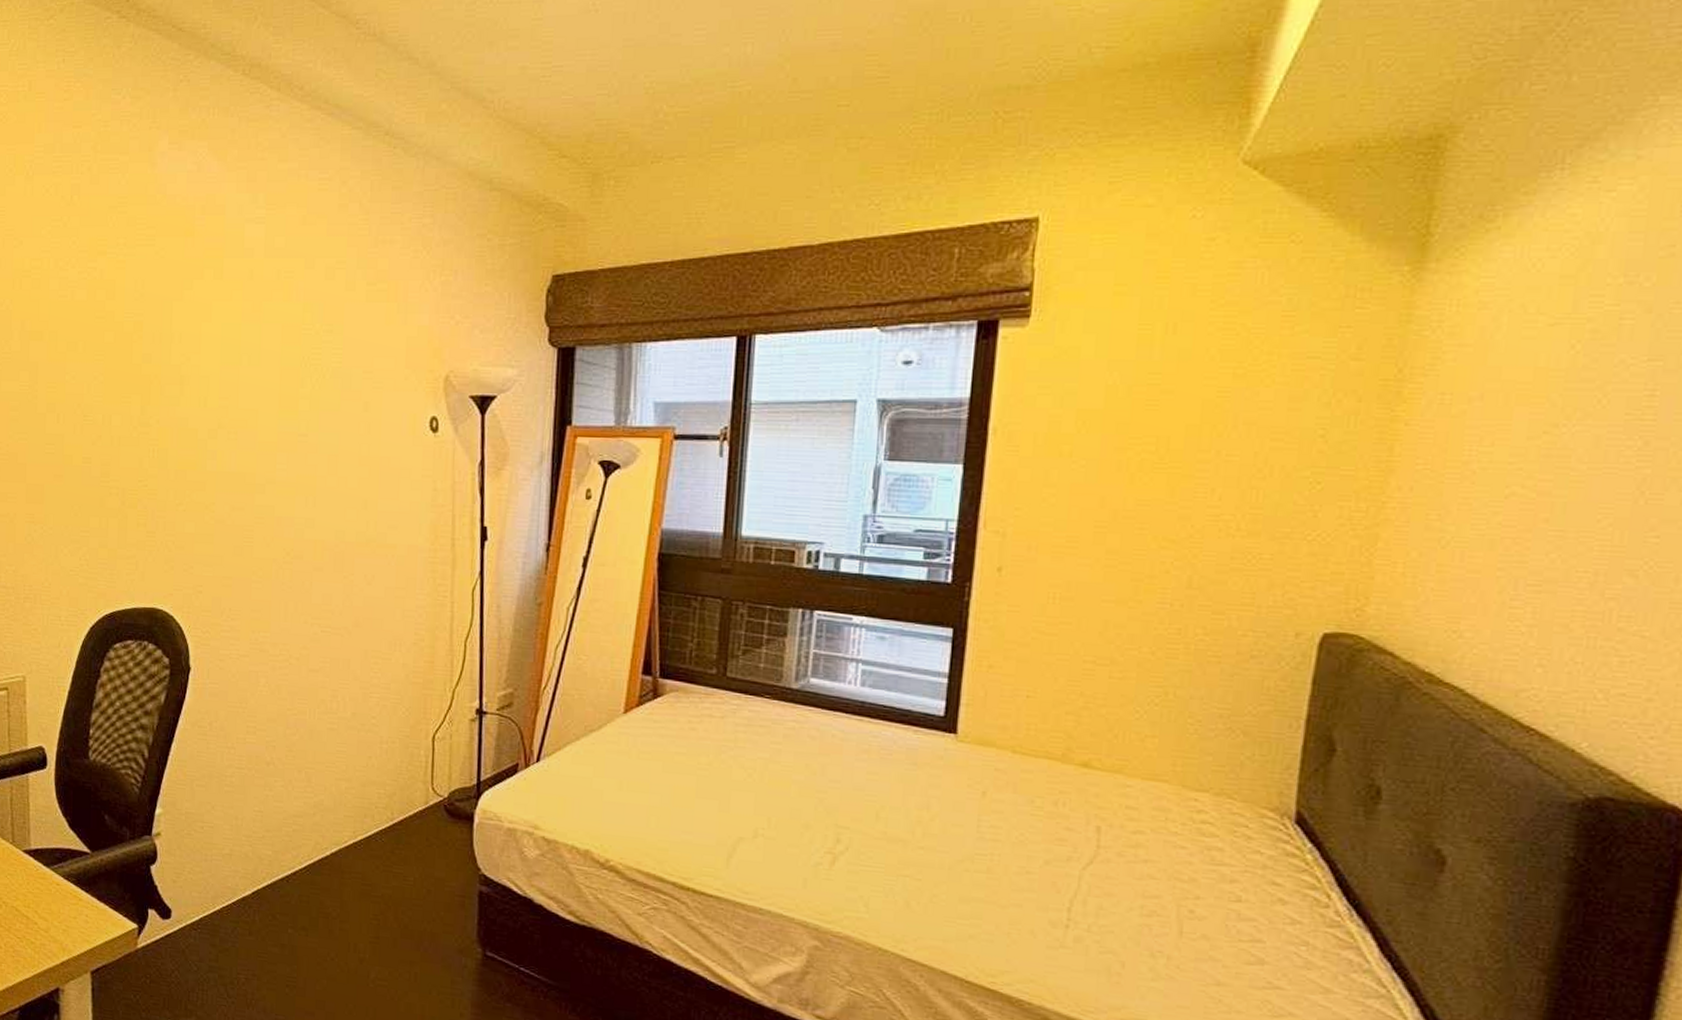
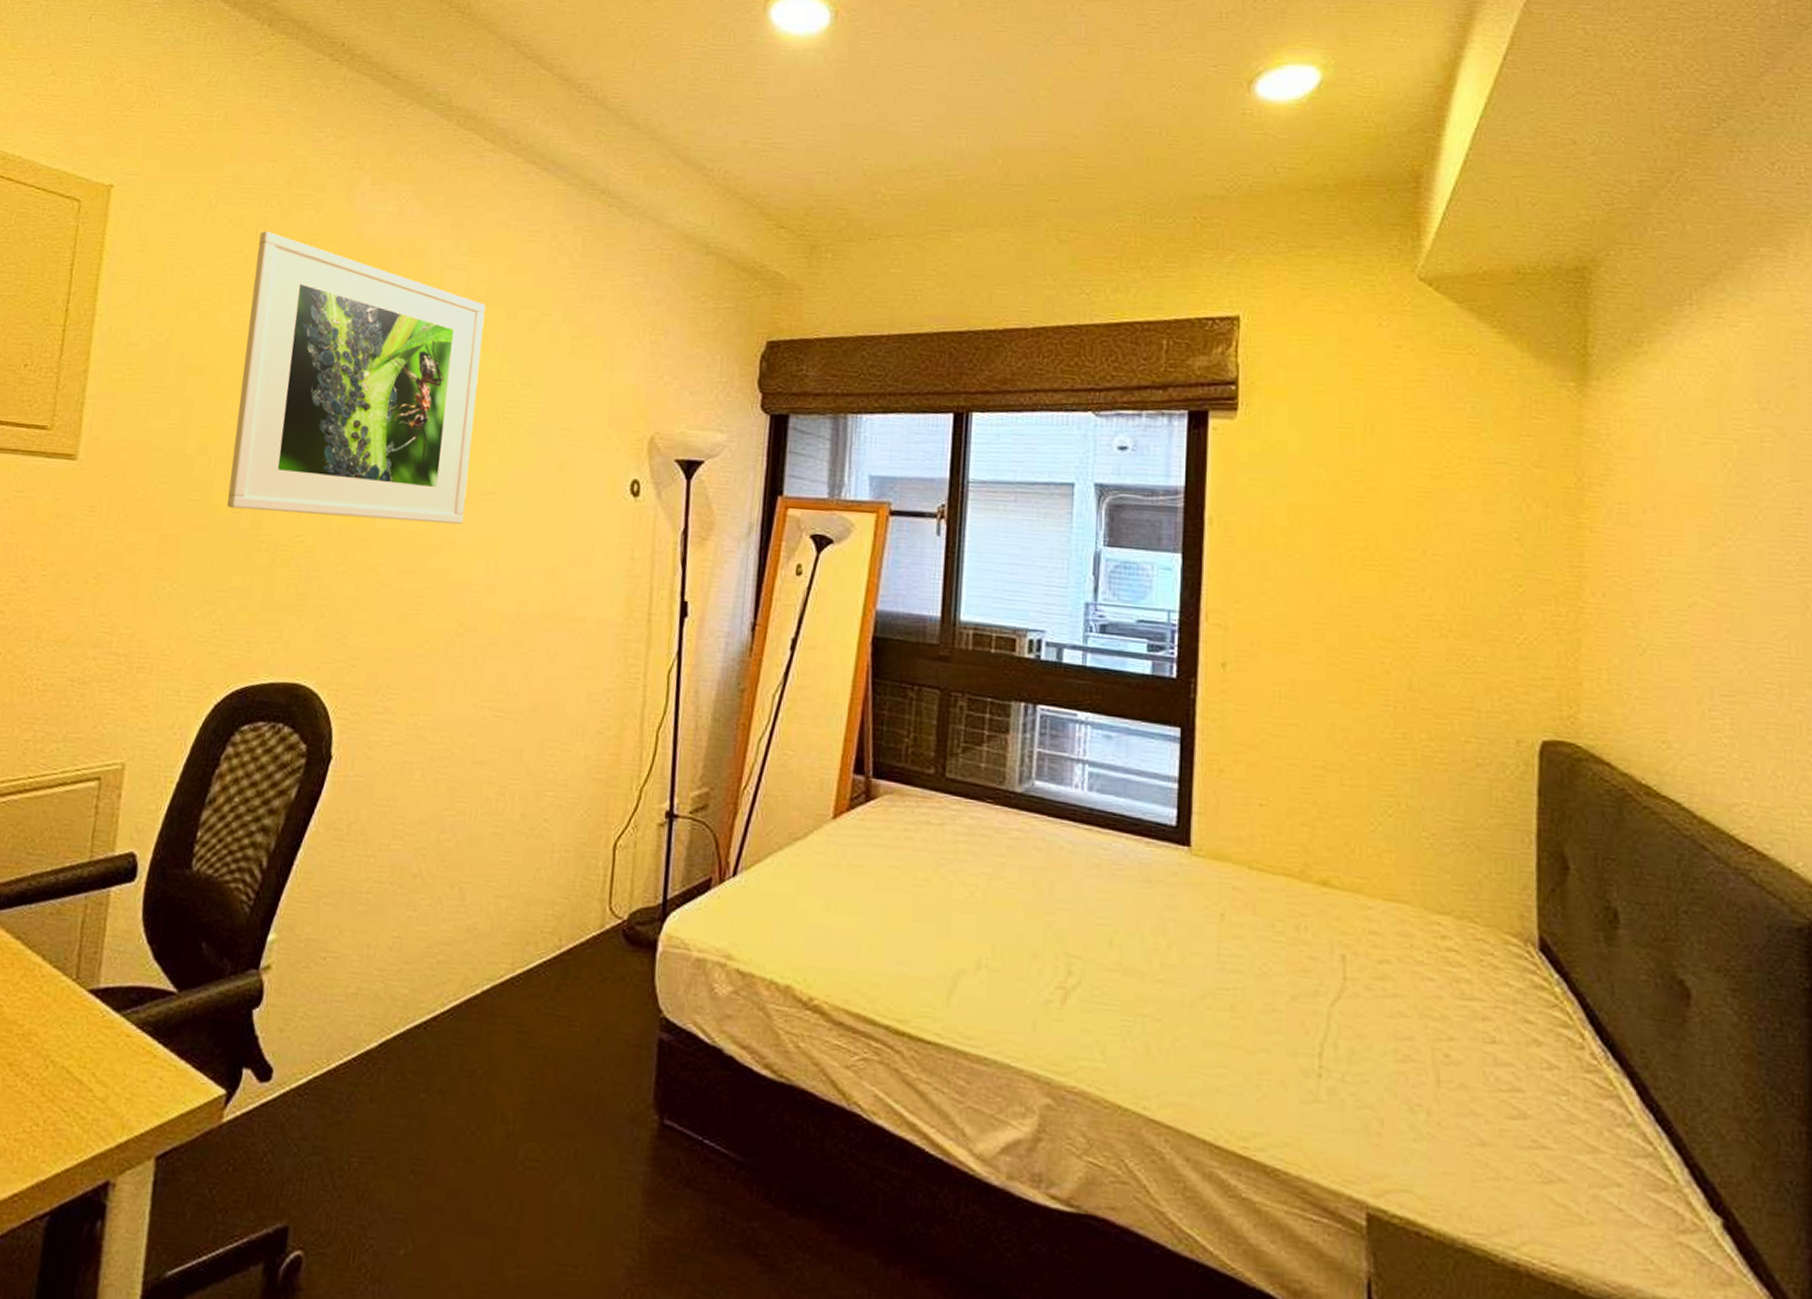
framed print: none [75,198,286,464] -> present [227,231,486,524]

